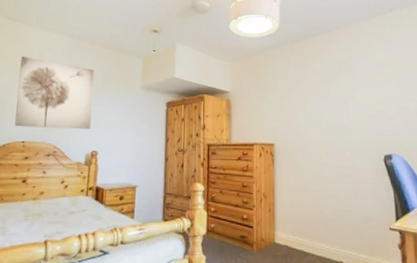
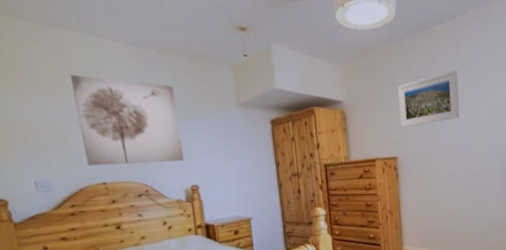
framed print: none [277,74,333,118] -> present [397,70,459,128]

